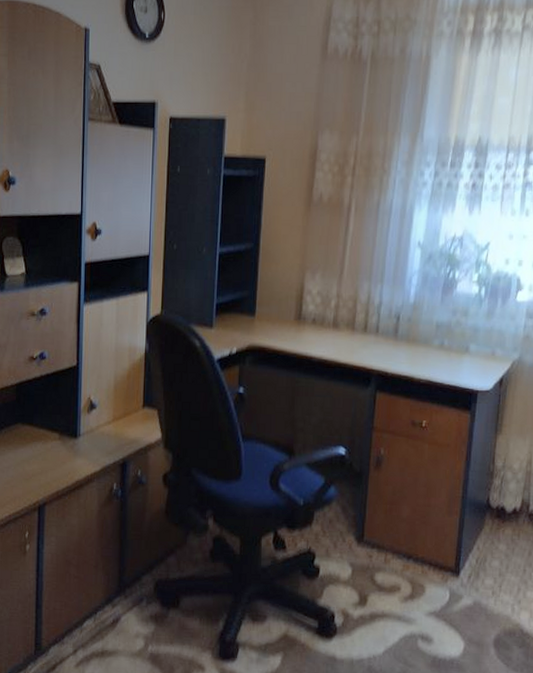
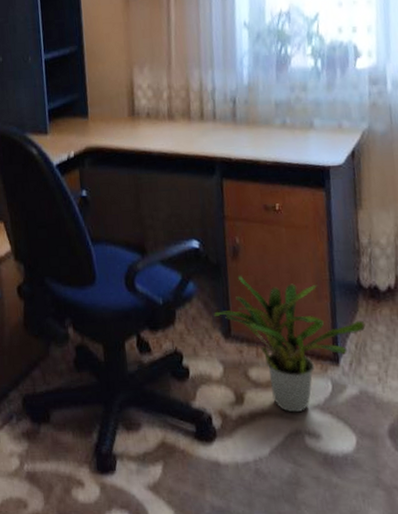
potted plant: none [350,484,488,618] -> present [213,275,366,413]

